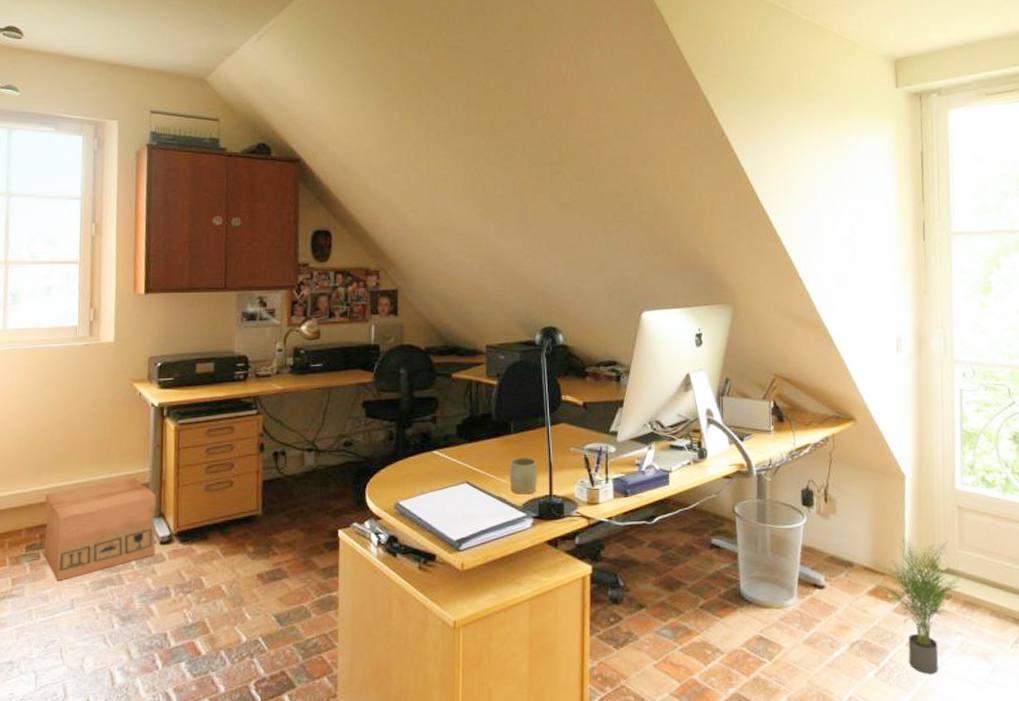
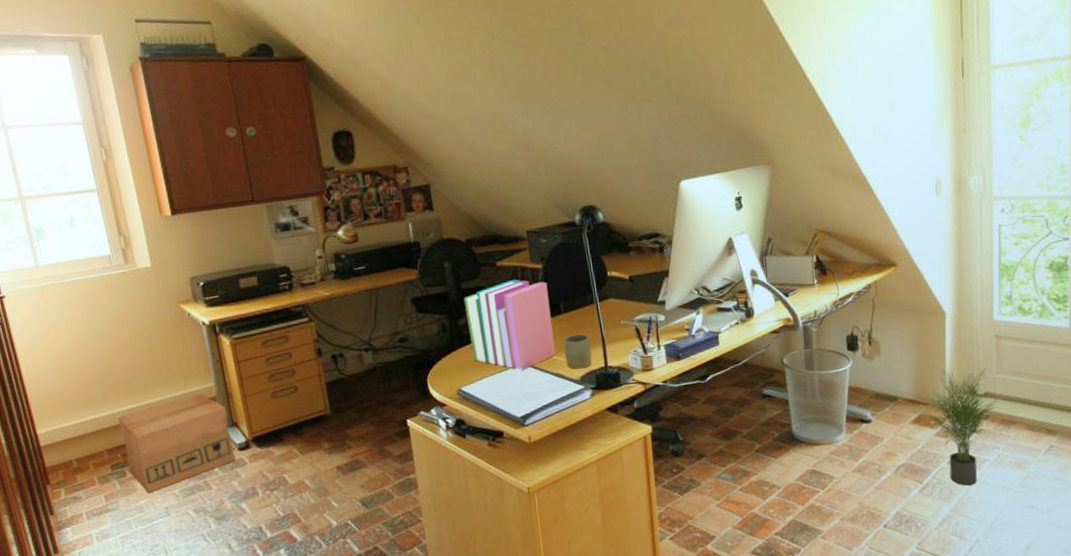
books: none [414,393,500,491] -> present [463,279,556,372]

